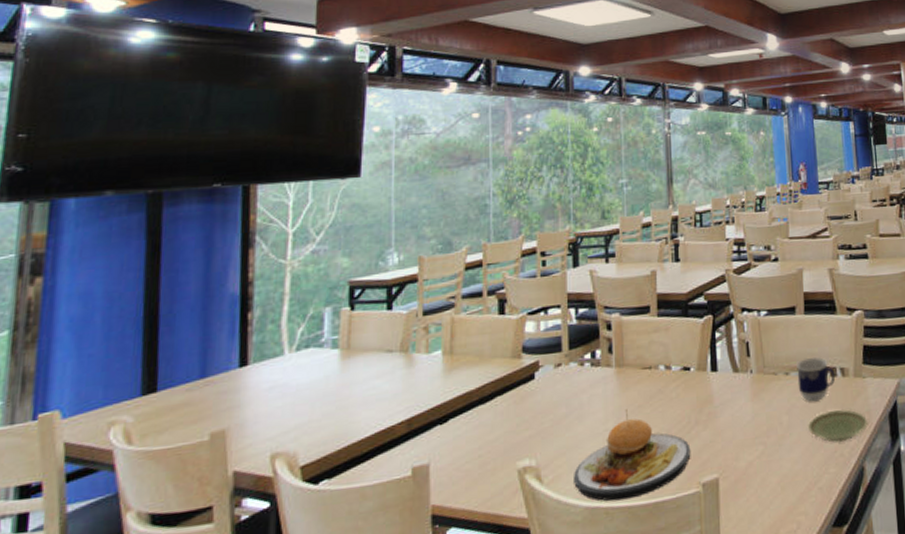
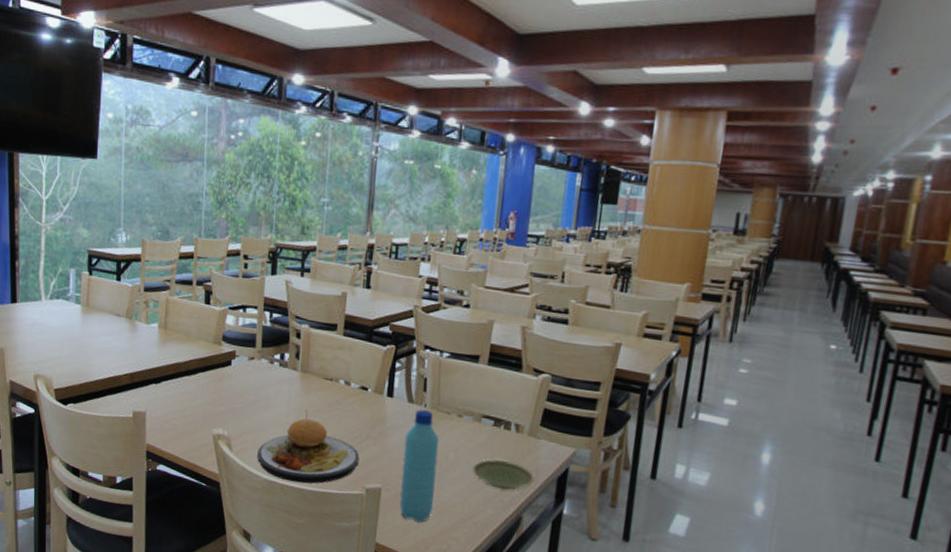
water bottle: none [735,375,776,506] -> present [399,409,440,522]
cup: present [797,357,836,402] -> none [469,406,510,448]

